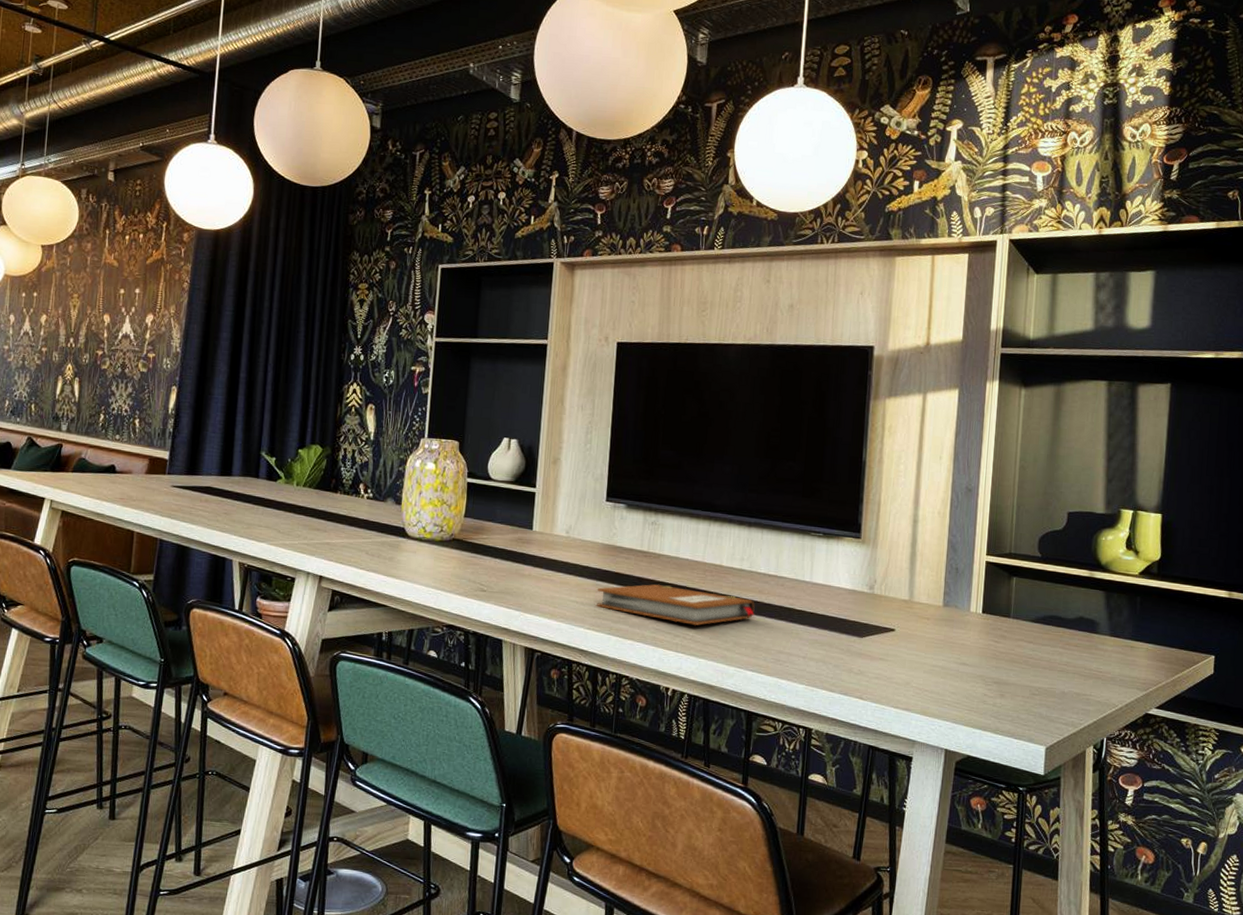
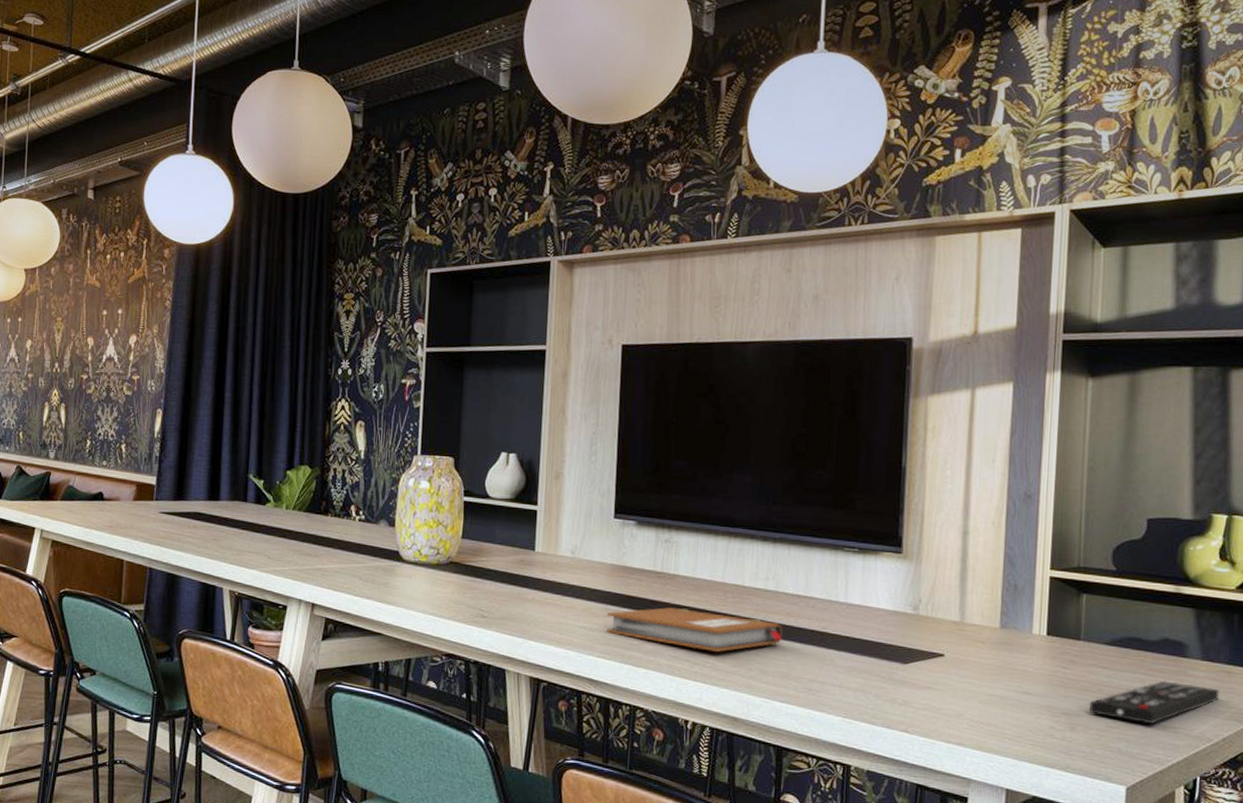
remote control: none [1017,653,1124,692] -> present [1089,680,1220,725]

